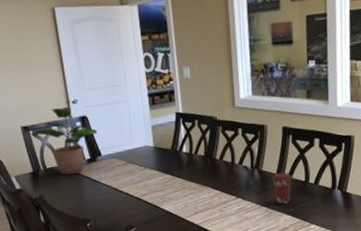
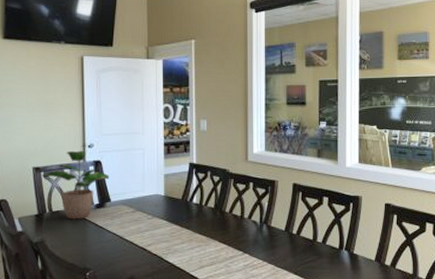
coffee cup: present [272,172,292,204] -> none [280,229,300,262]

